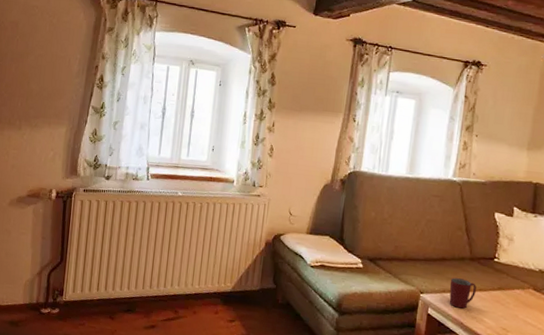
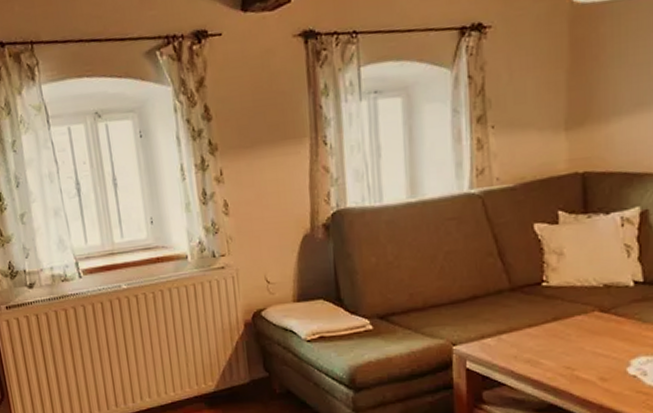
mug: present [449,278,476,309] -> none [488,316,524,354]

